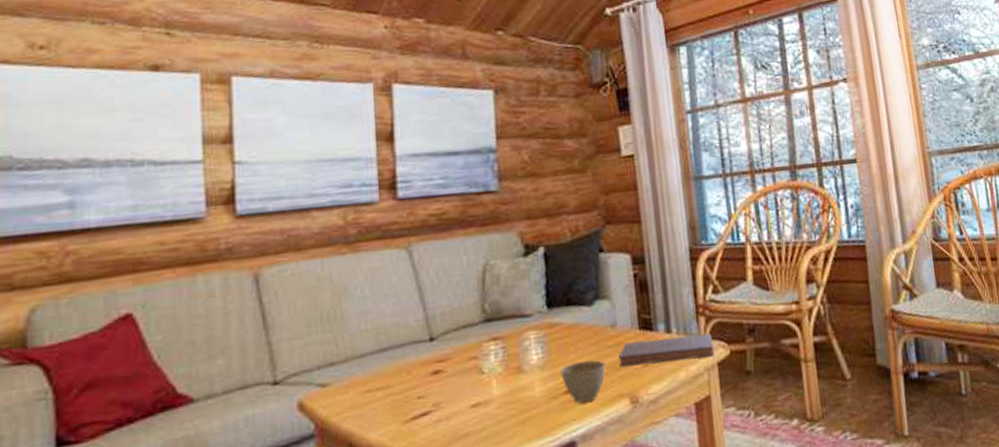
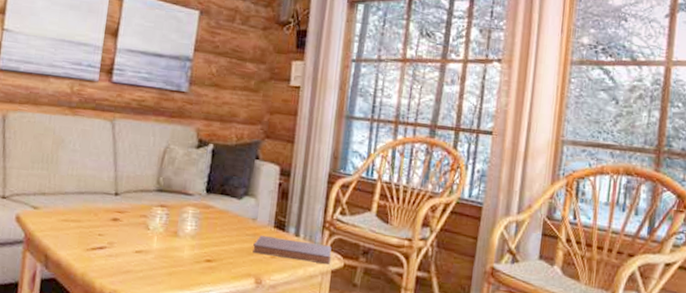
cup: present [559,360,606,403] -> none [205,239,242,273]

